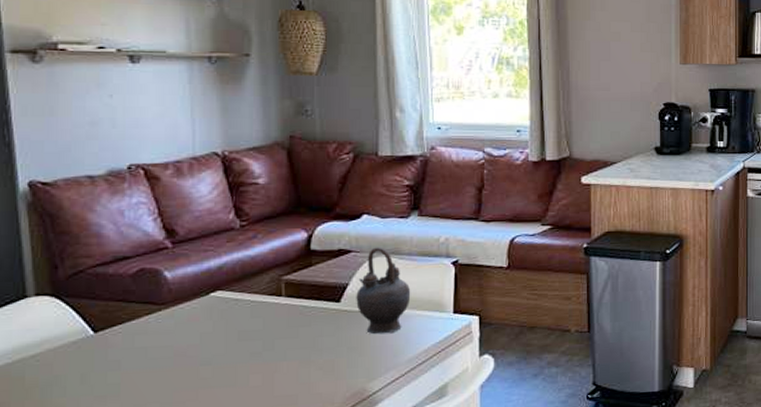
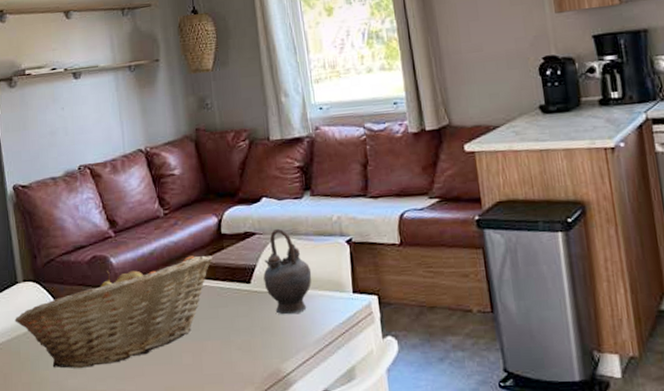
fruit basket: none [19,272,297,395] -> present [15,256,212,369]

